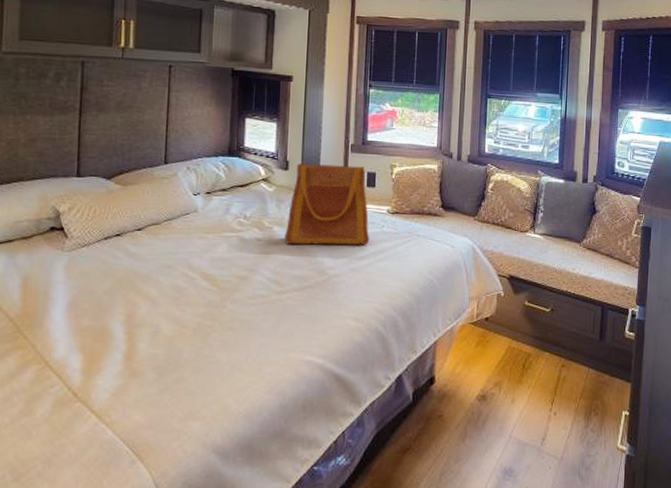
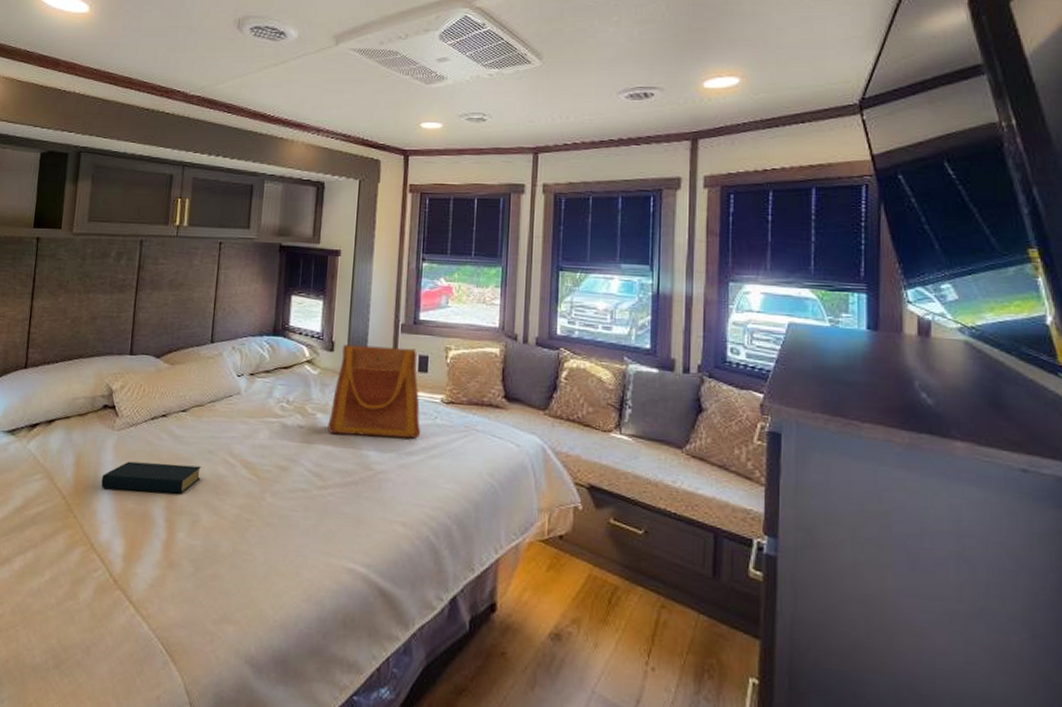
hardback book: none [52,280,160,309] -> present [101,461,201,494]

